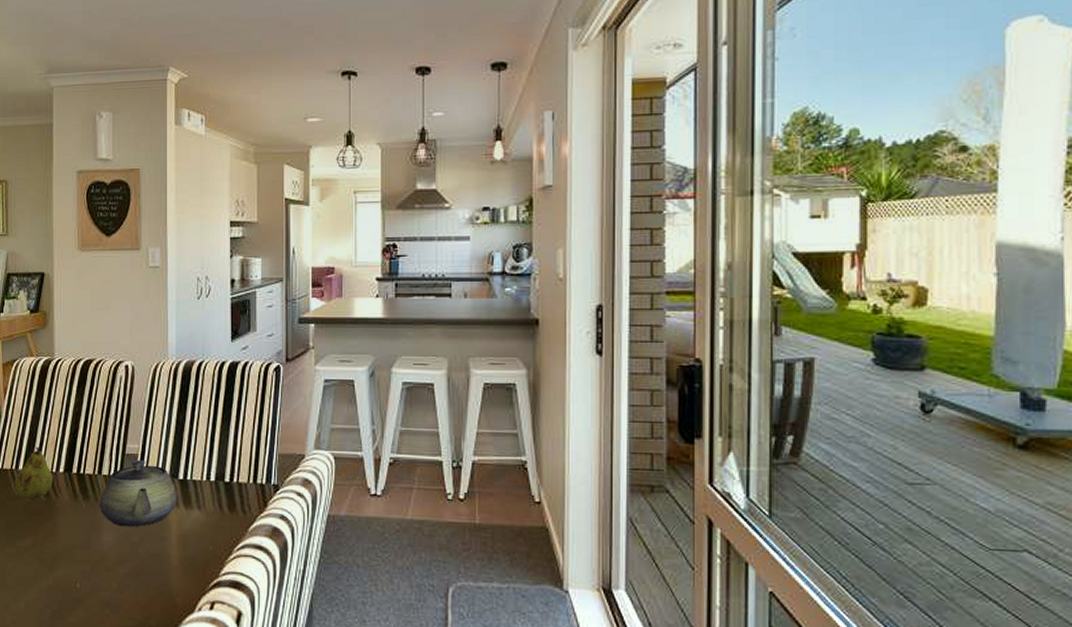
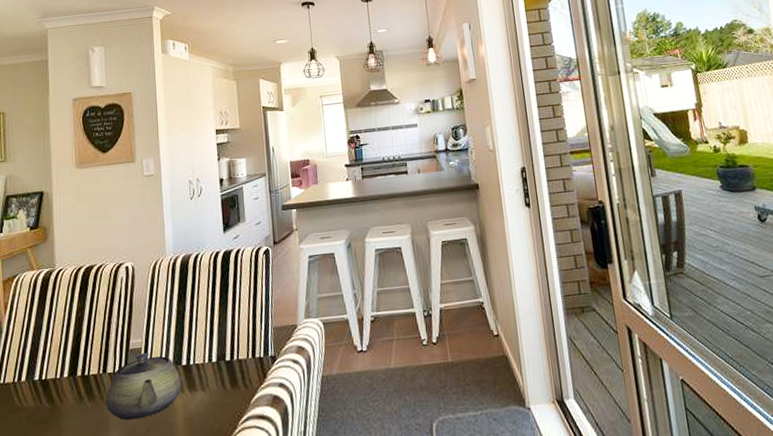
fruit: present [14,446,53,499] -> none [17,355,57,409]

